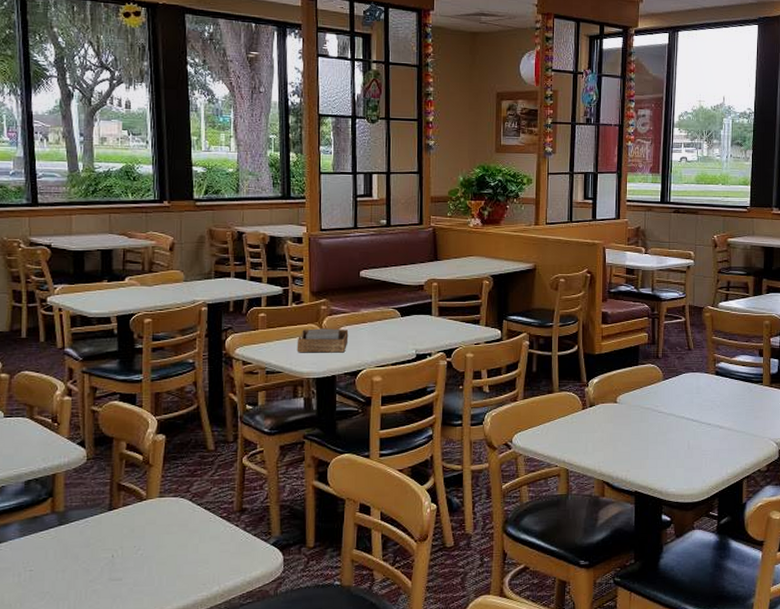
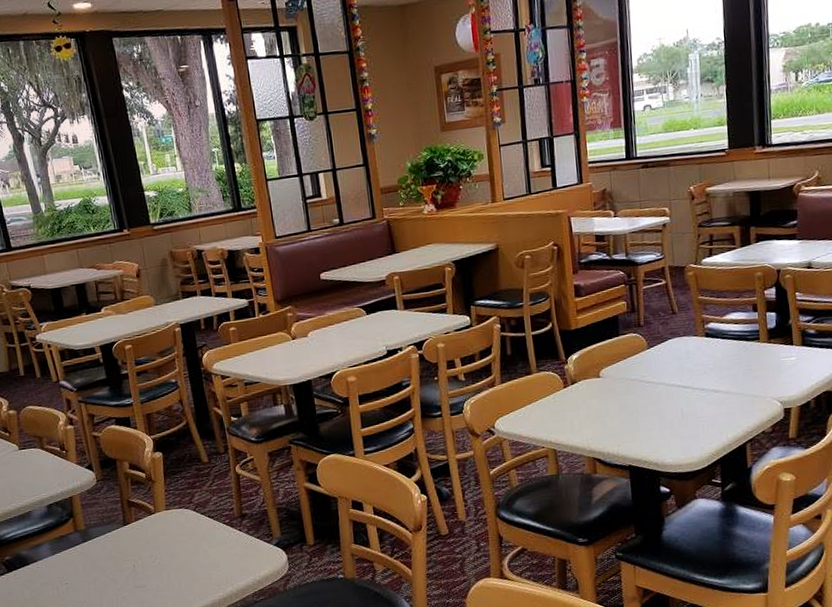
napkin holder: present [296,328,349,353] -> none [269,333,319,362]

